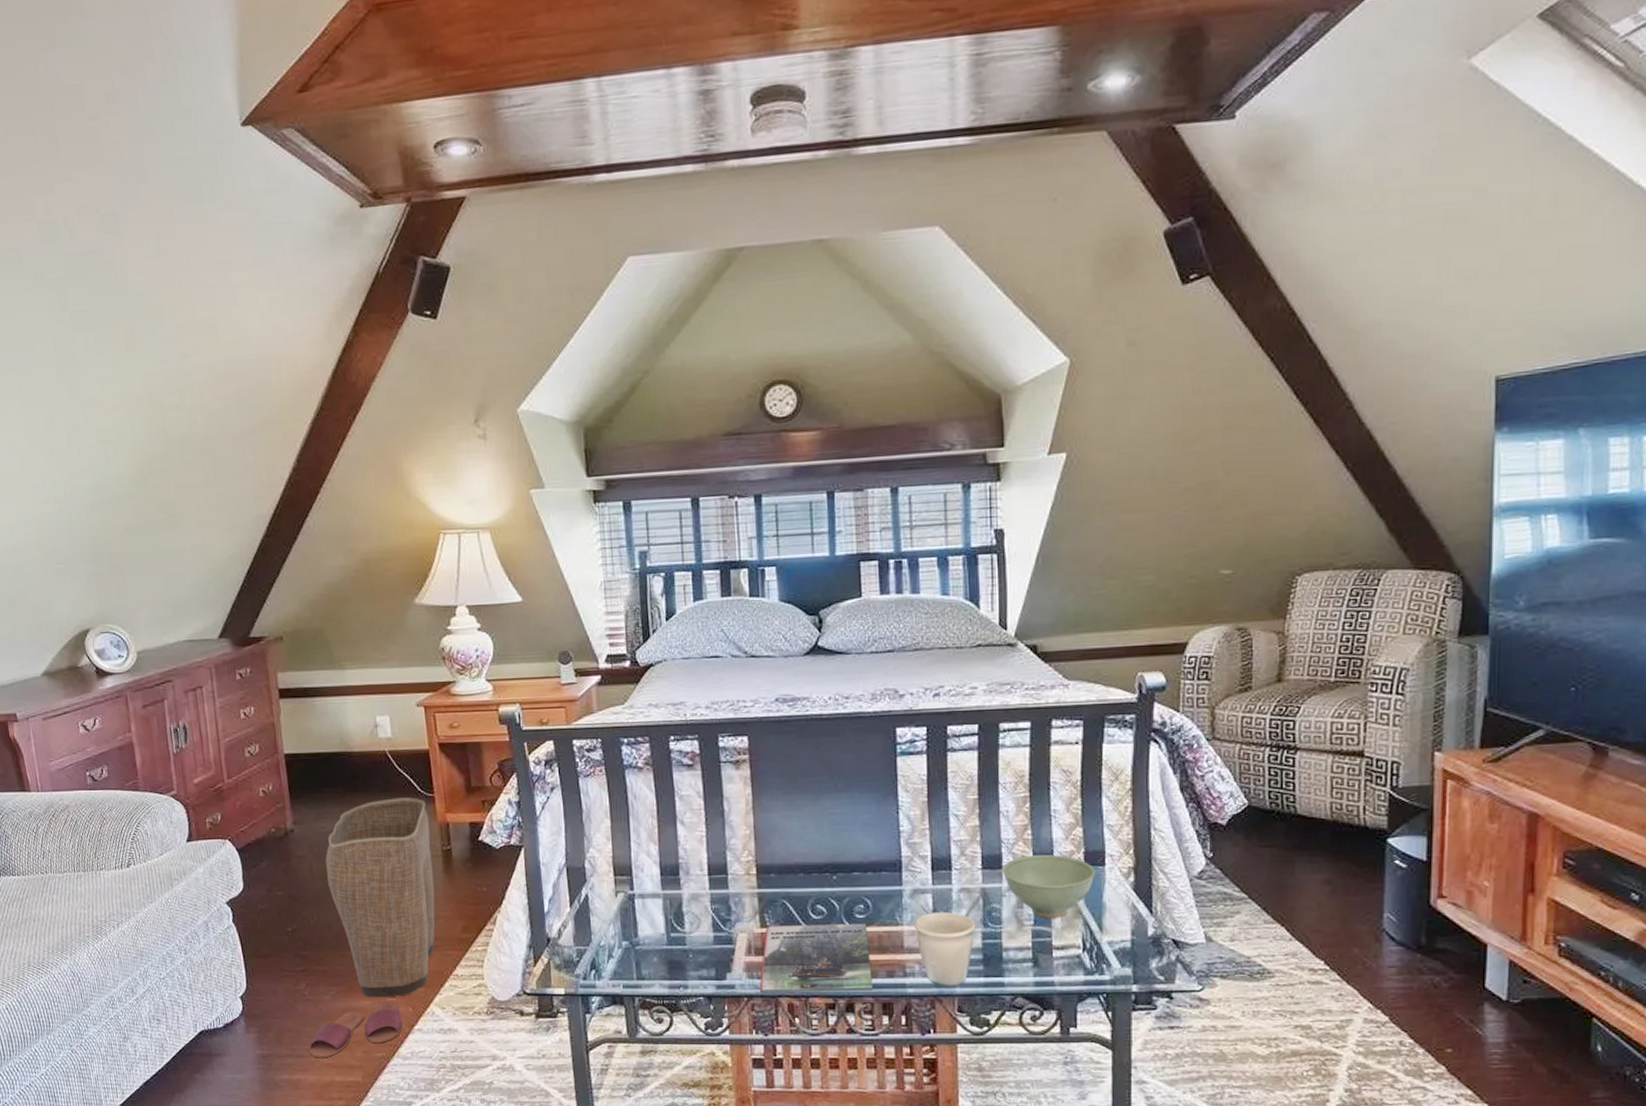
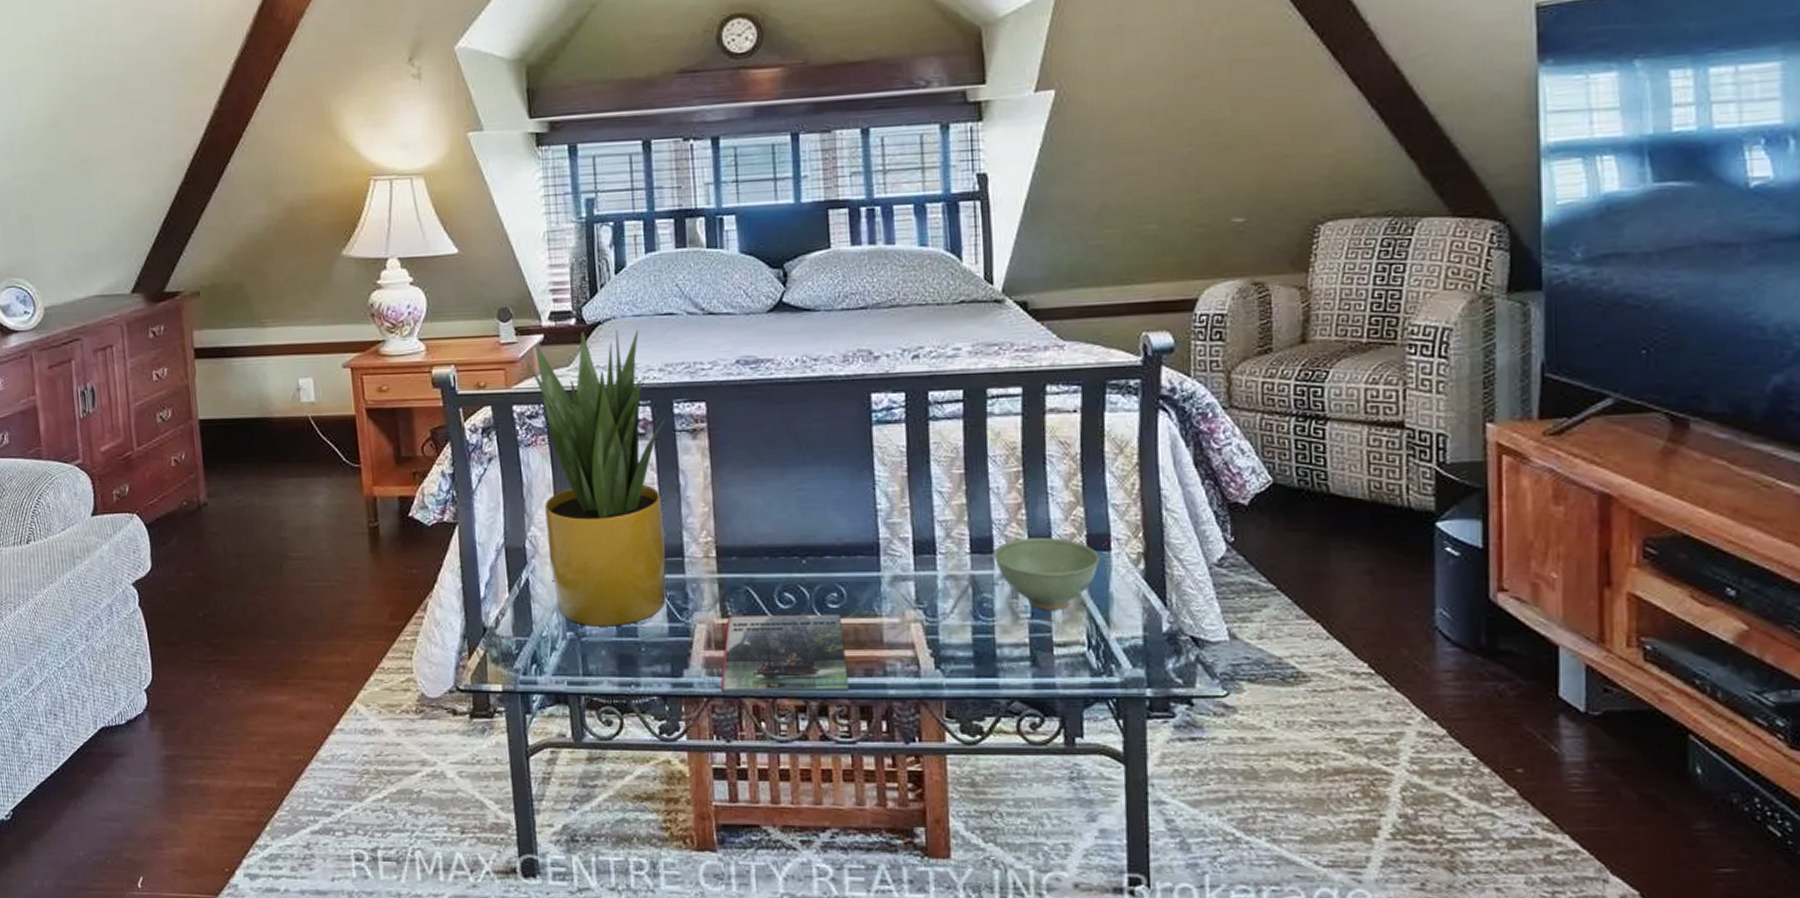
slippers: present [309,1000,403,1058] -> none [219,696,323,761]
laundry basket: present [325,797,435,998] -> none [241,468,360,693]
planter: none [583,671,712,937] -> present [524,330,667,627]
mug: present [913,912,976,987] -> none [894,603,966,689]

